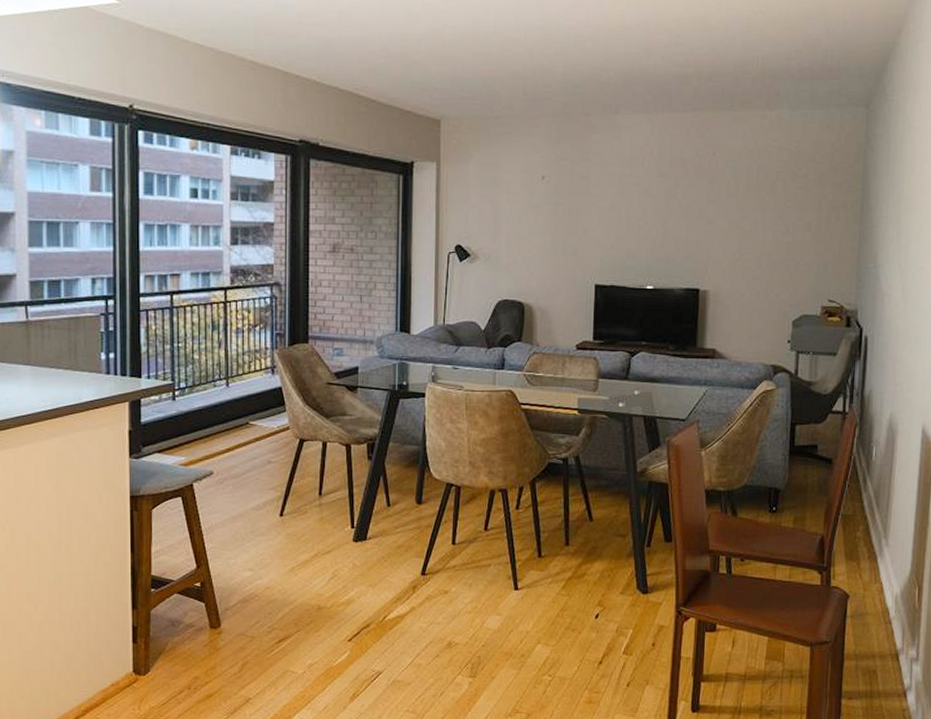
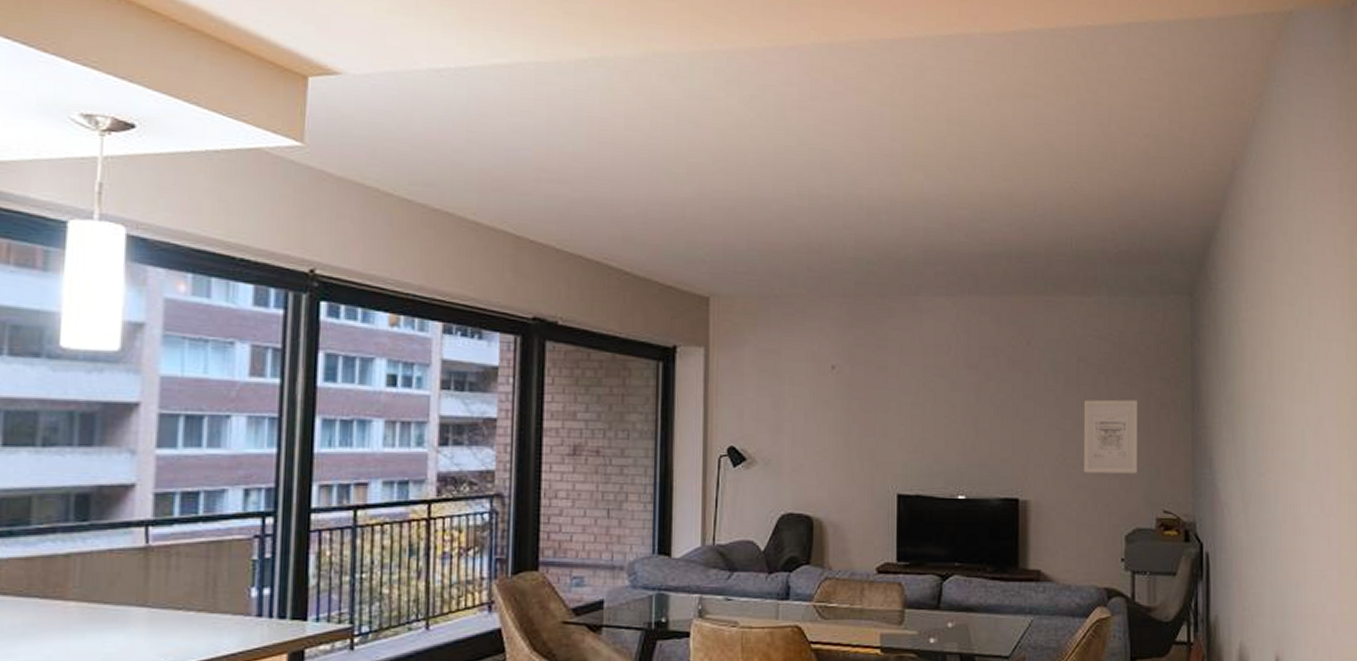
wall art: none [758,202,810,268] -> present [1083,399,1137,474]

